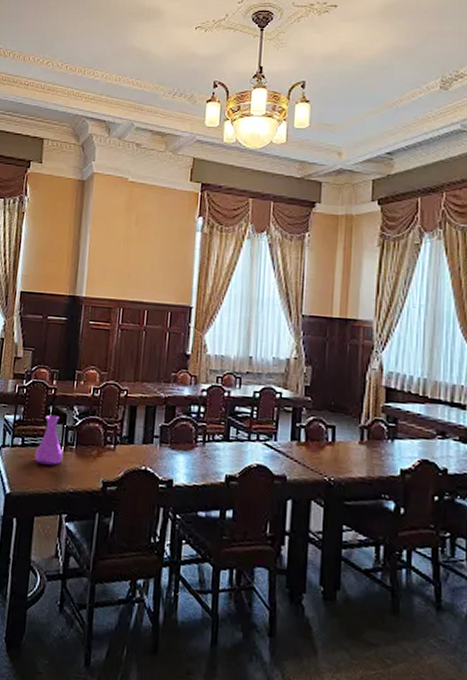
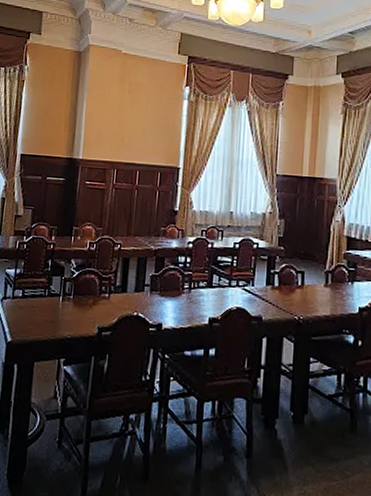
vase: present [34,414,63,466] -> none [34,267,61,314]

